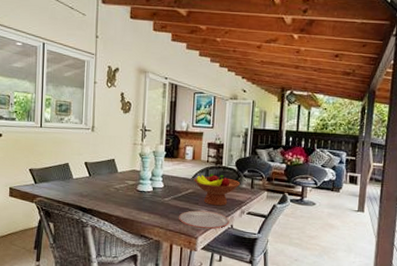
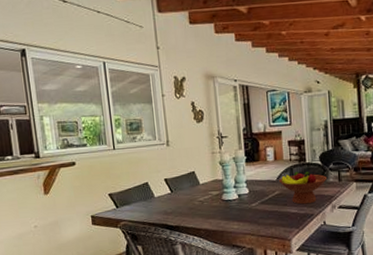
plate: present [179,210,230,230] -> none [269,210,322,230]

